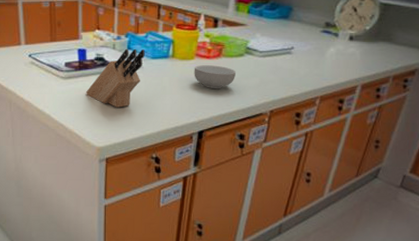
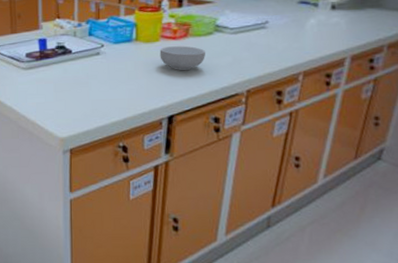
knife block: present [86,48,145,108] -> none [48,35,107,96]

